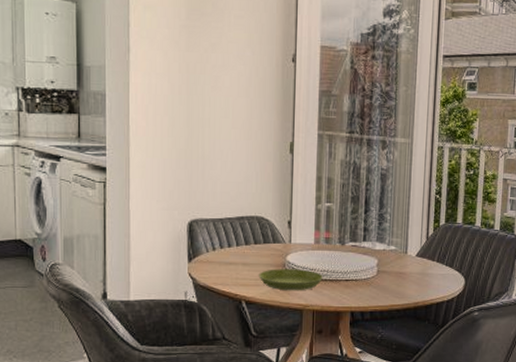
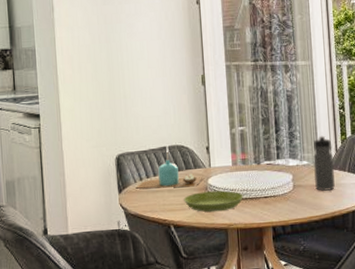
candle: none [207,214,281,262] -> present [136,144,202,189]
water bottle: none [400,220,424,281] -> present [313,135,335,192]

